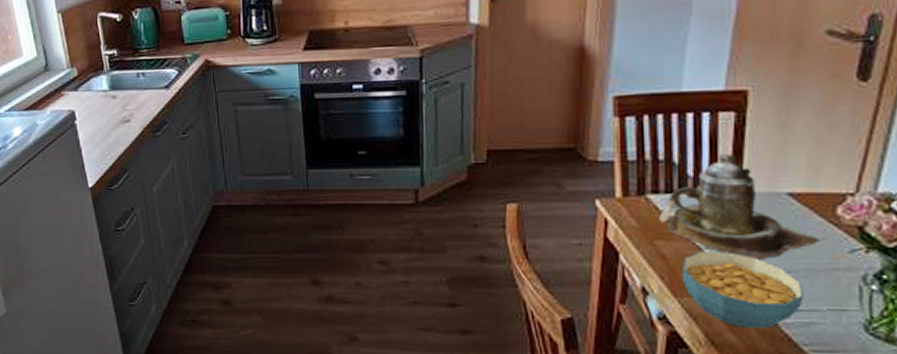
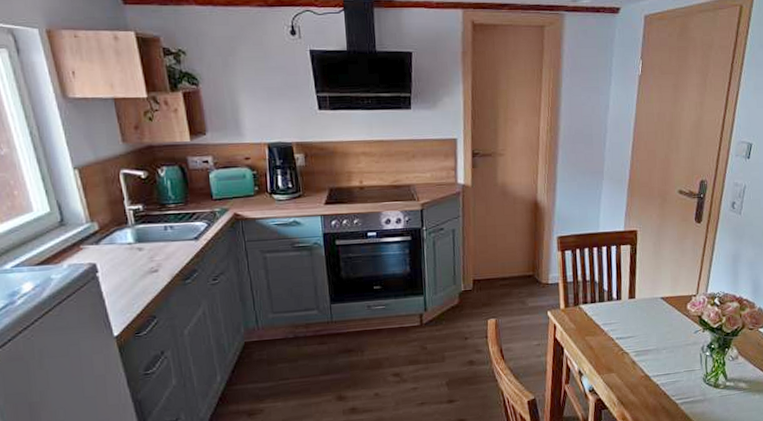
teapot: present [659,153,827,261] -> none [588,273,682,344]
cereal bowl: present [683,252,804,329] -> none [603,340,671,390]

